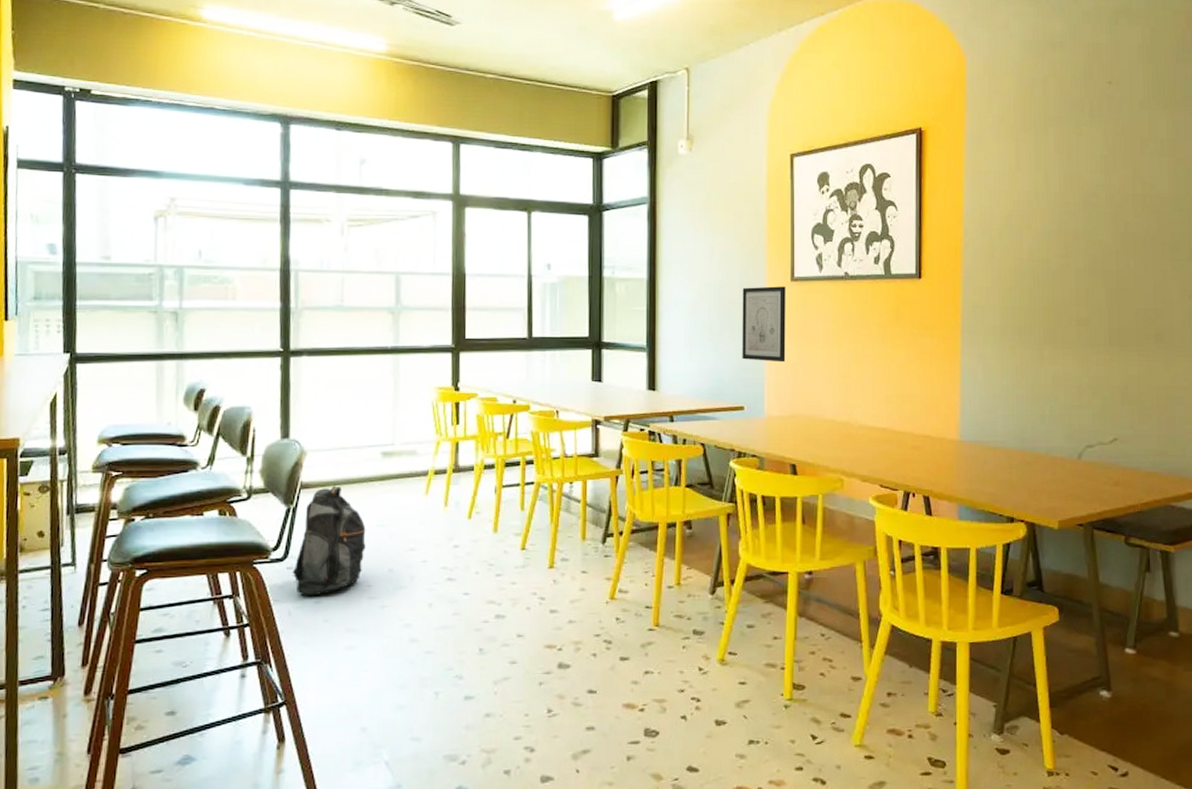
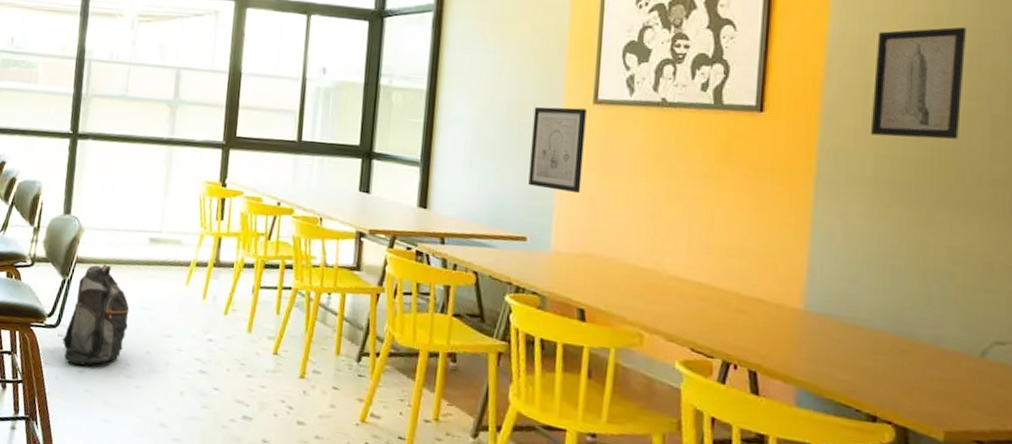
wall art: none [997,200,1056,292] -> present [871,26,966,139]

